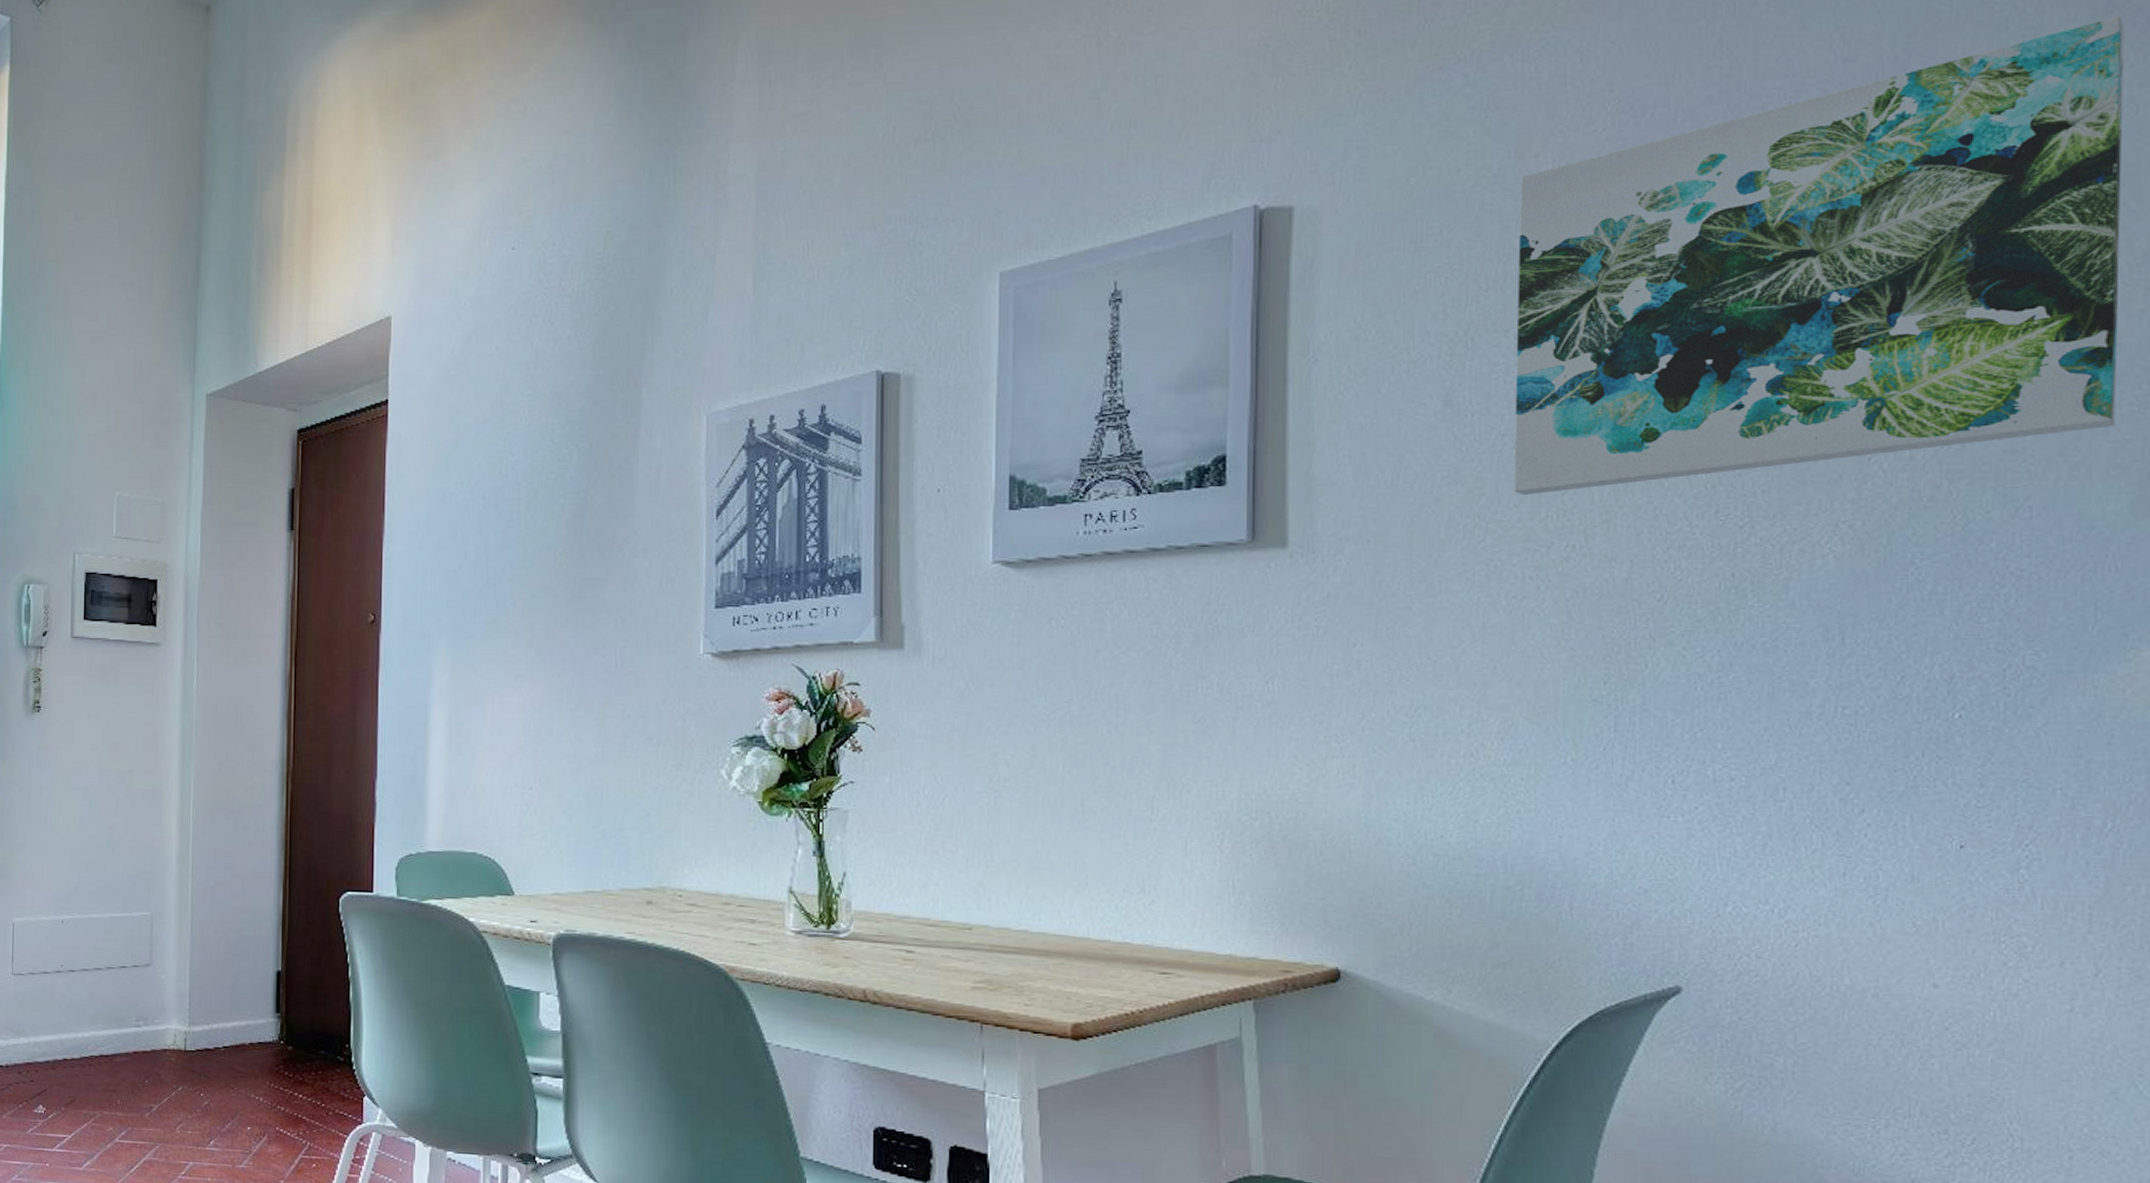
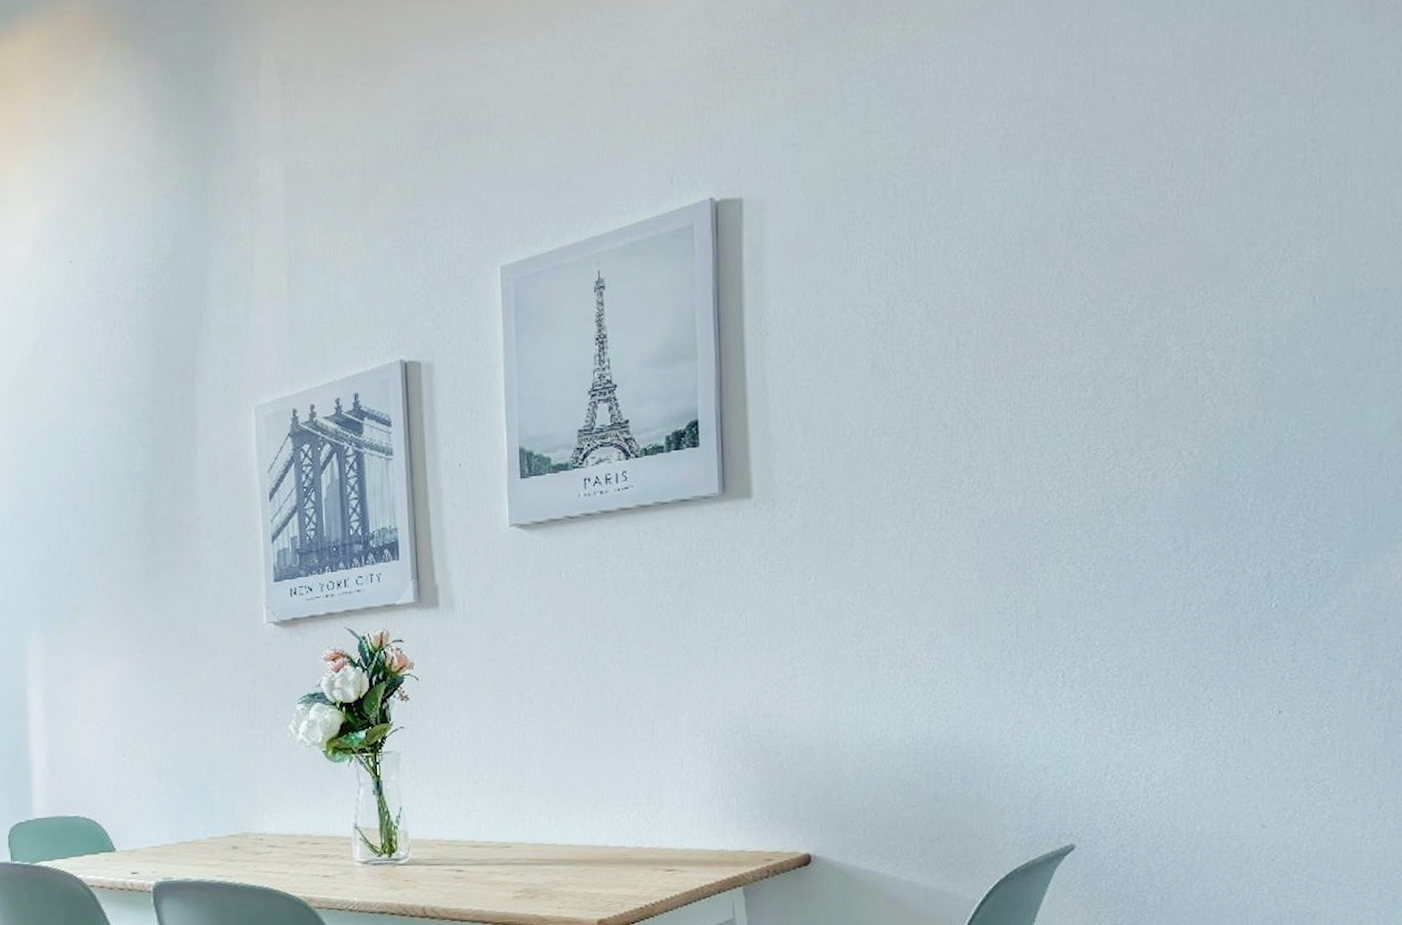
wall art: present [1513,16,2124,496] -> none [925,13,1385,442]

